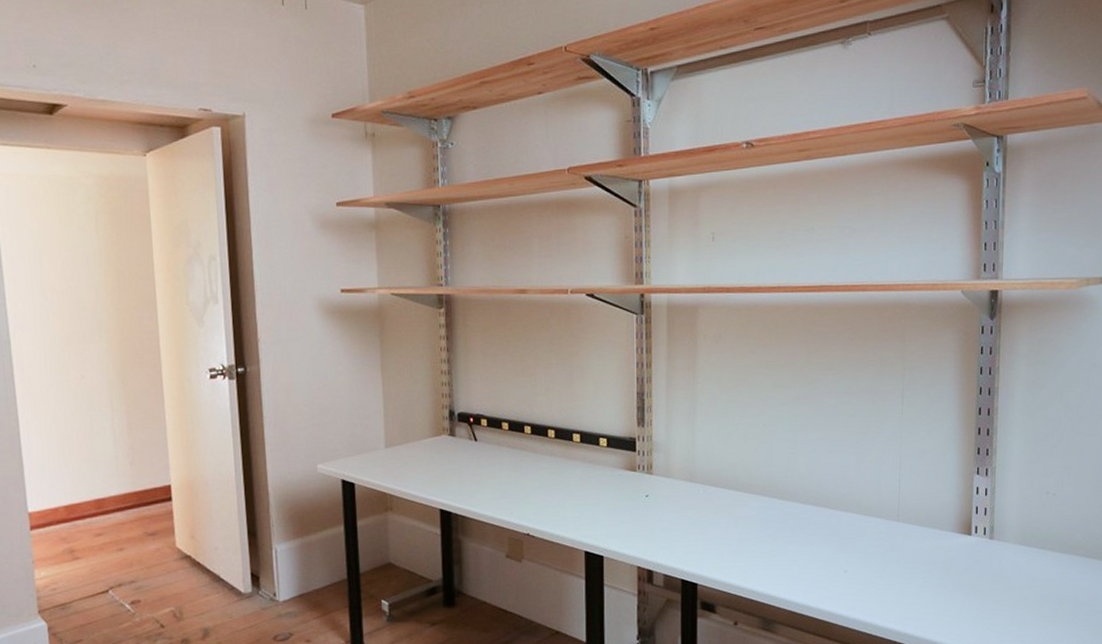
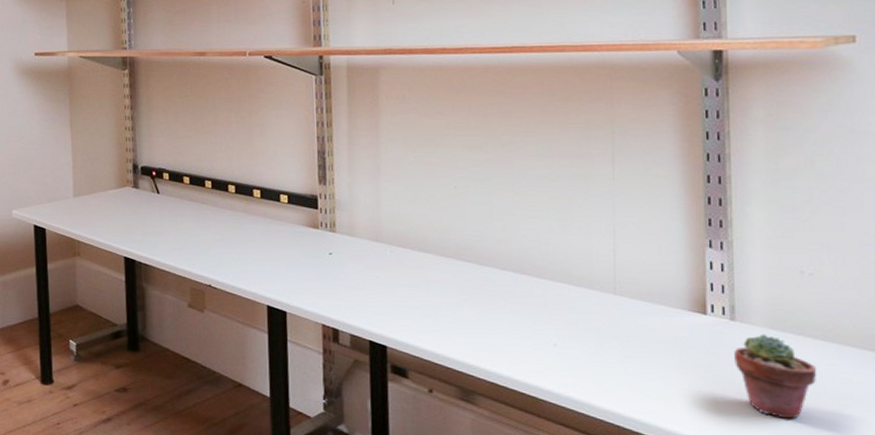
potted succulent: none [991,549,1054,623] -> present [734,334,817,419]

